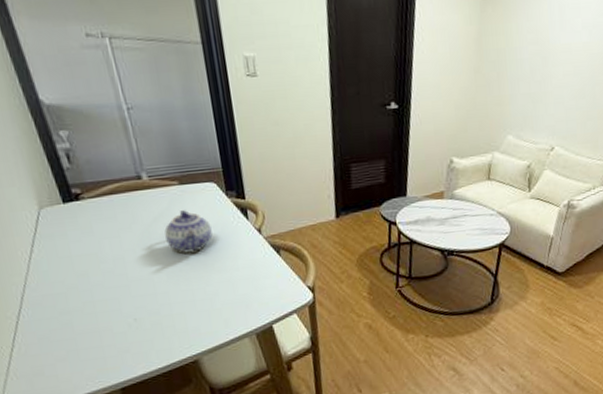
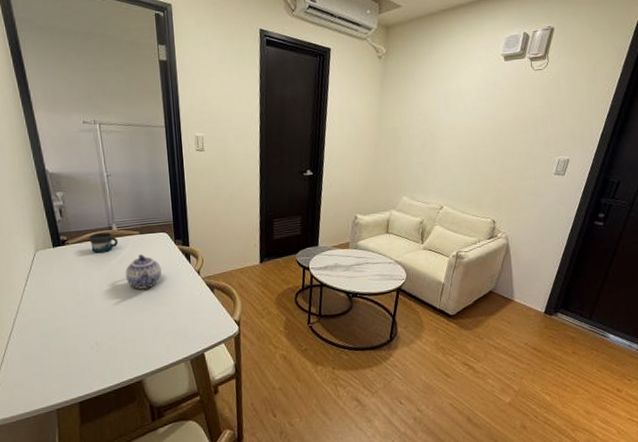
mug: none [111,182,152,210] -> present [89,232,119,254]

